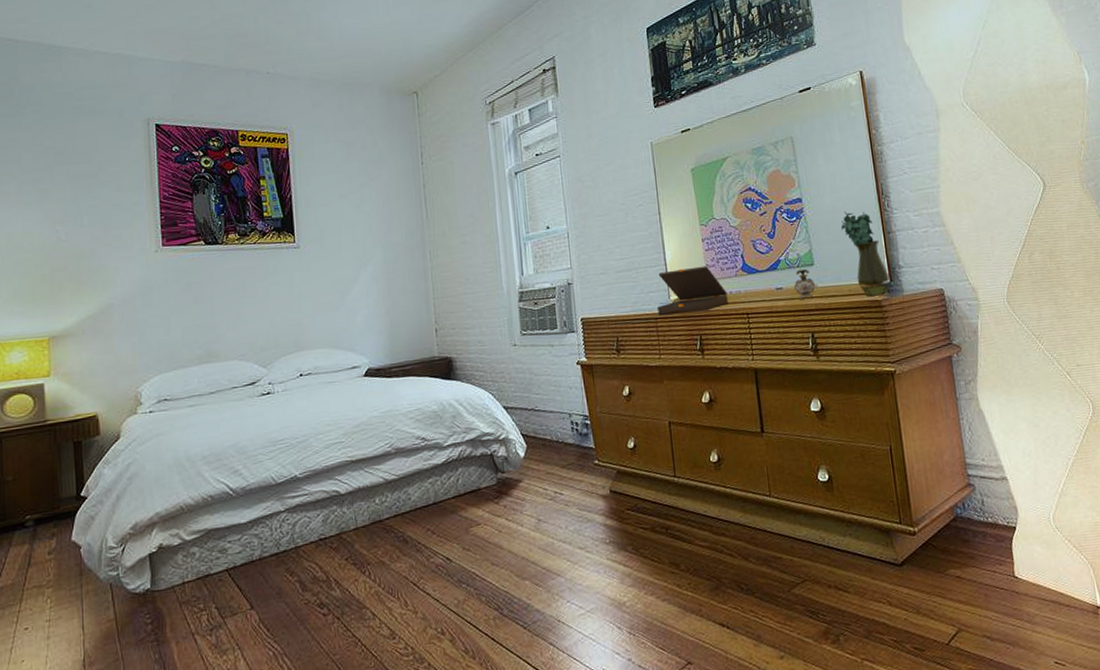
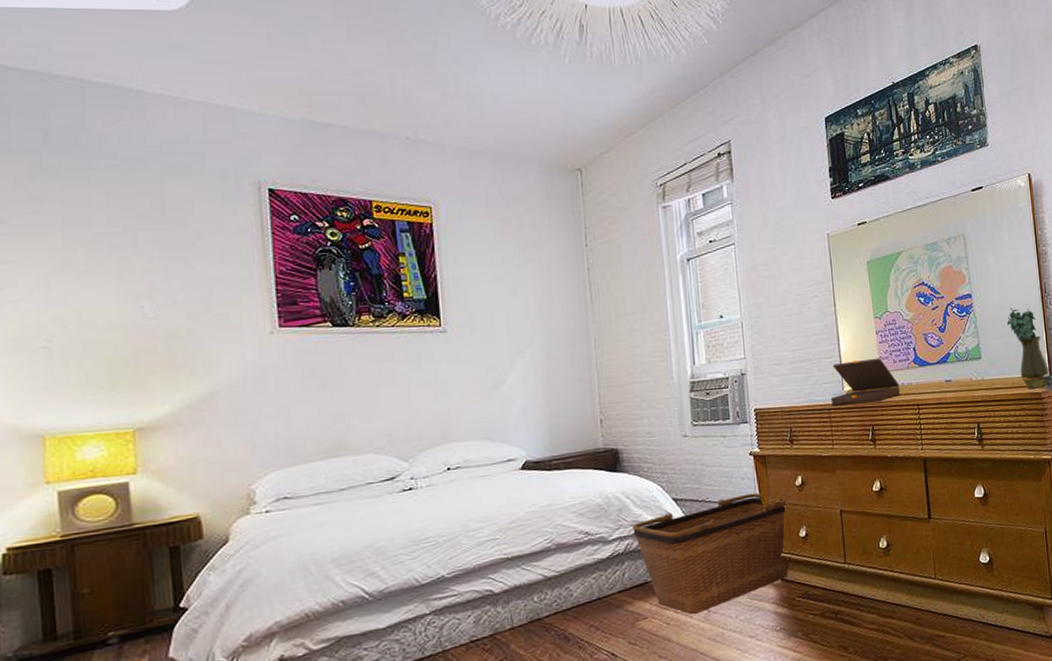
bicycle basket: none [466,402,618,523] -> present [633,493,789,614]
perfume bottle: present [794,268,816,300] -> none [962,362,983,392]

